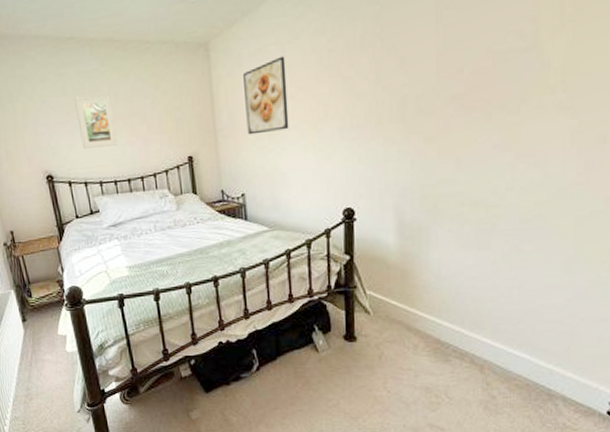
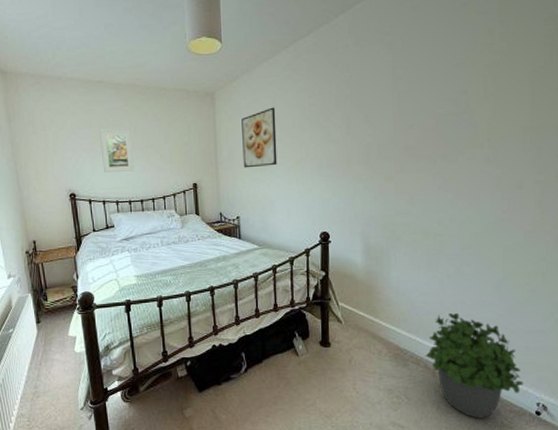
potted plant: none [471,299,595,419] -> present [425,312,524,418]

